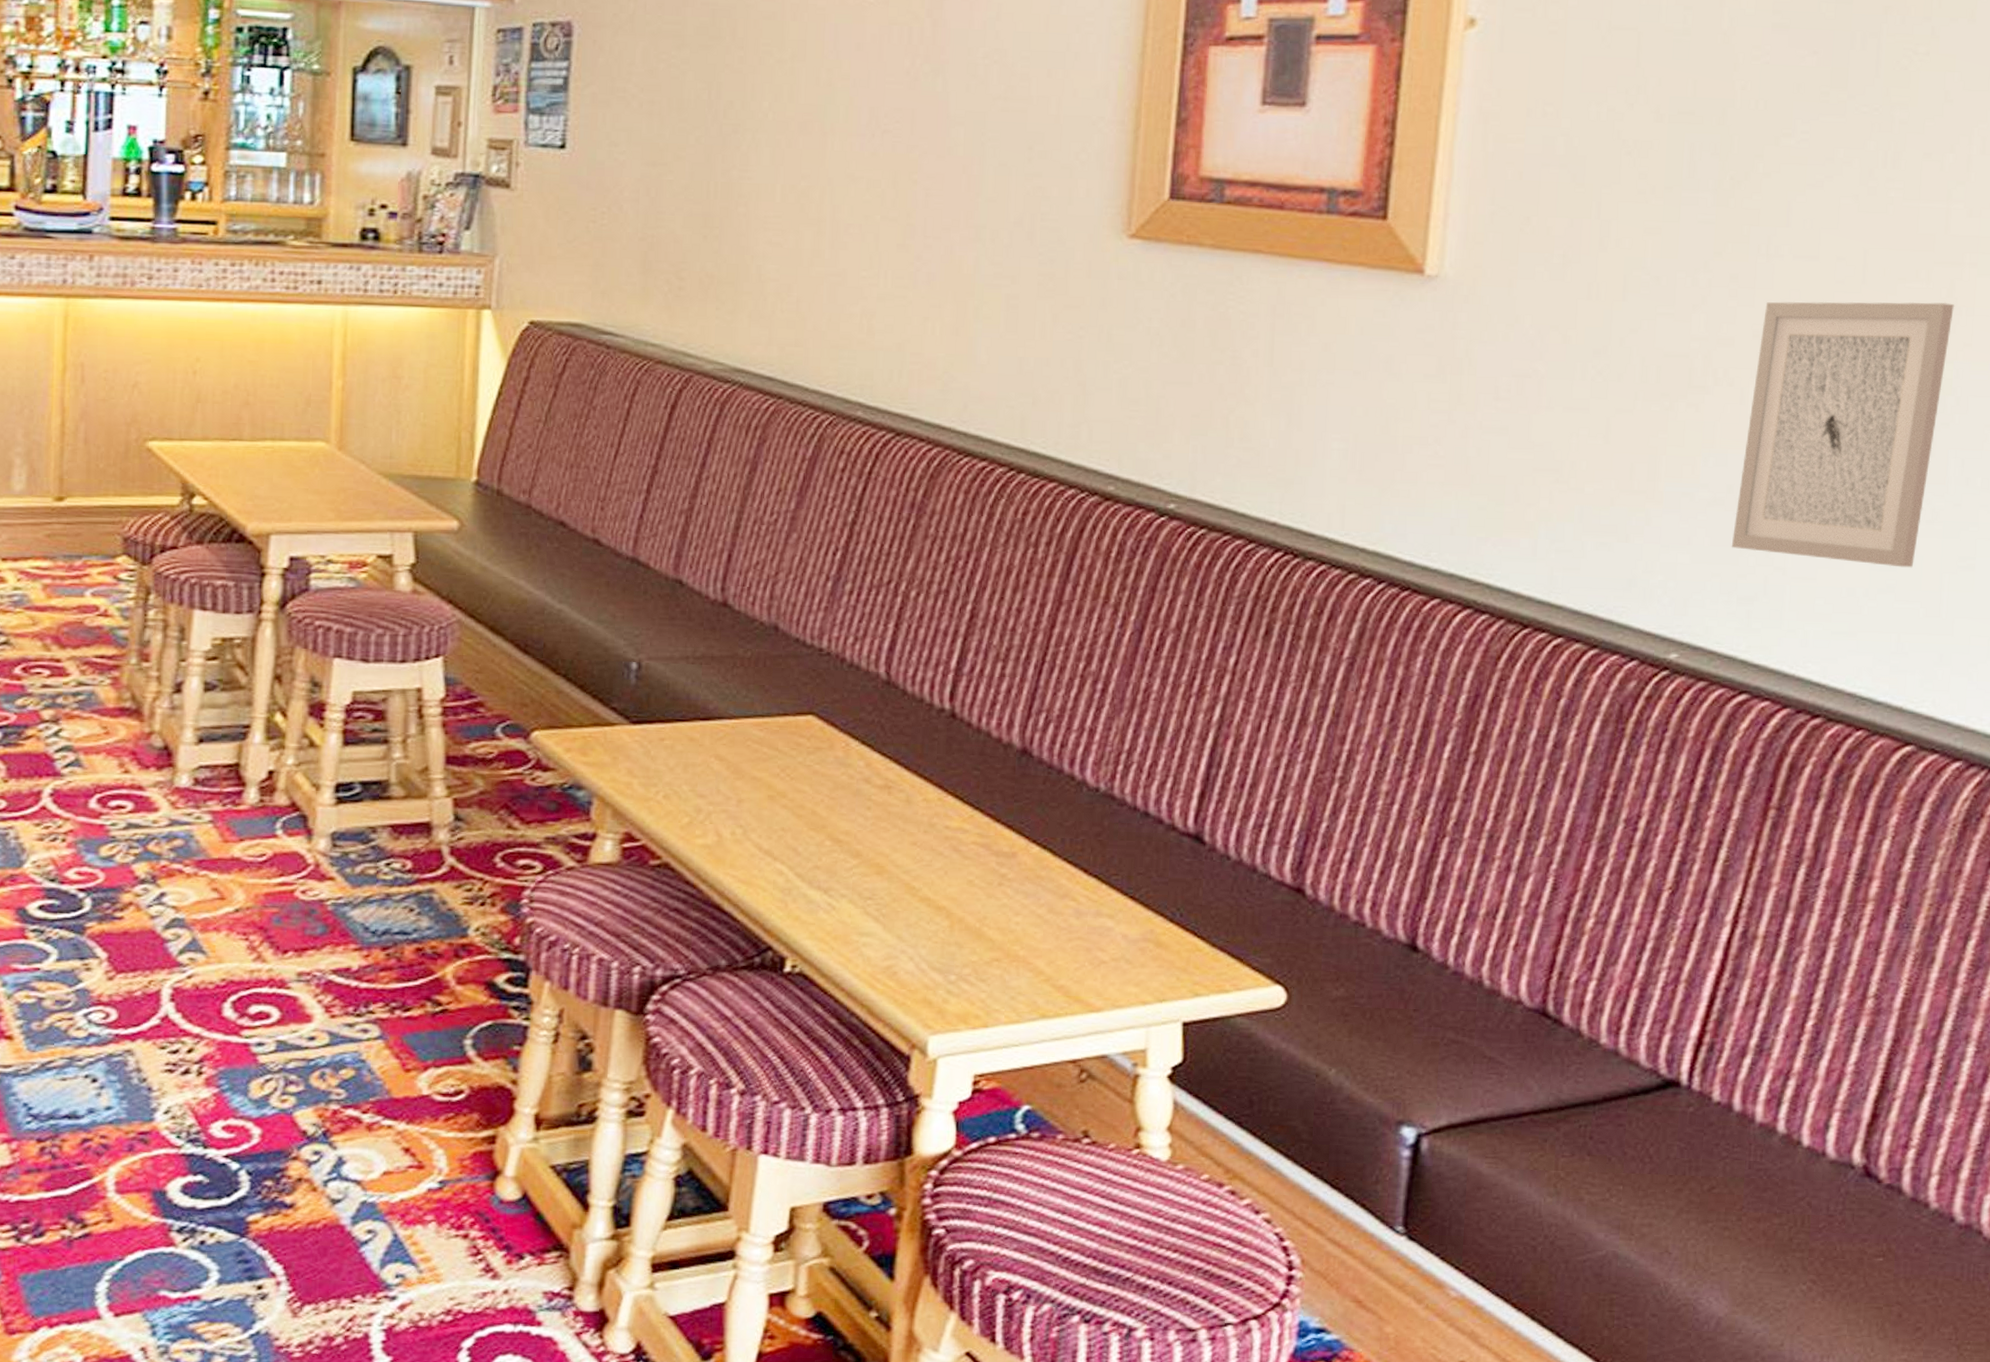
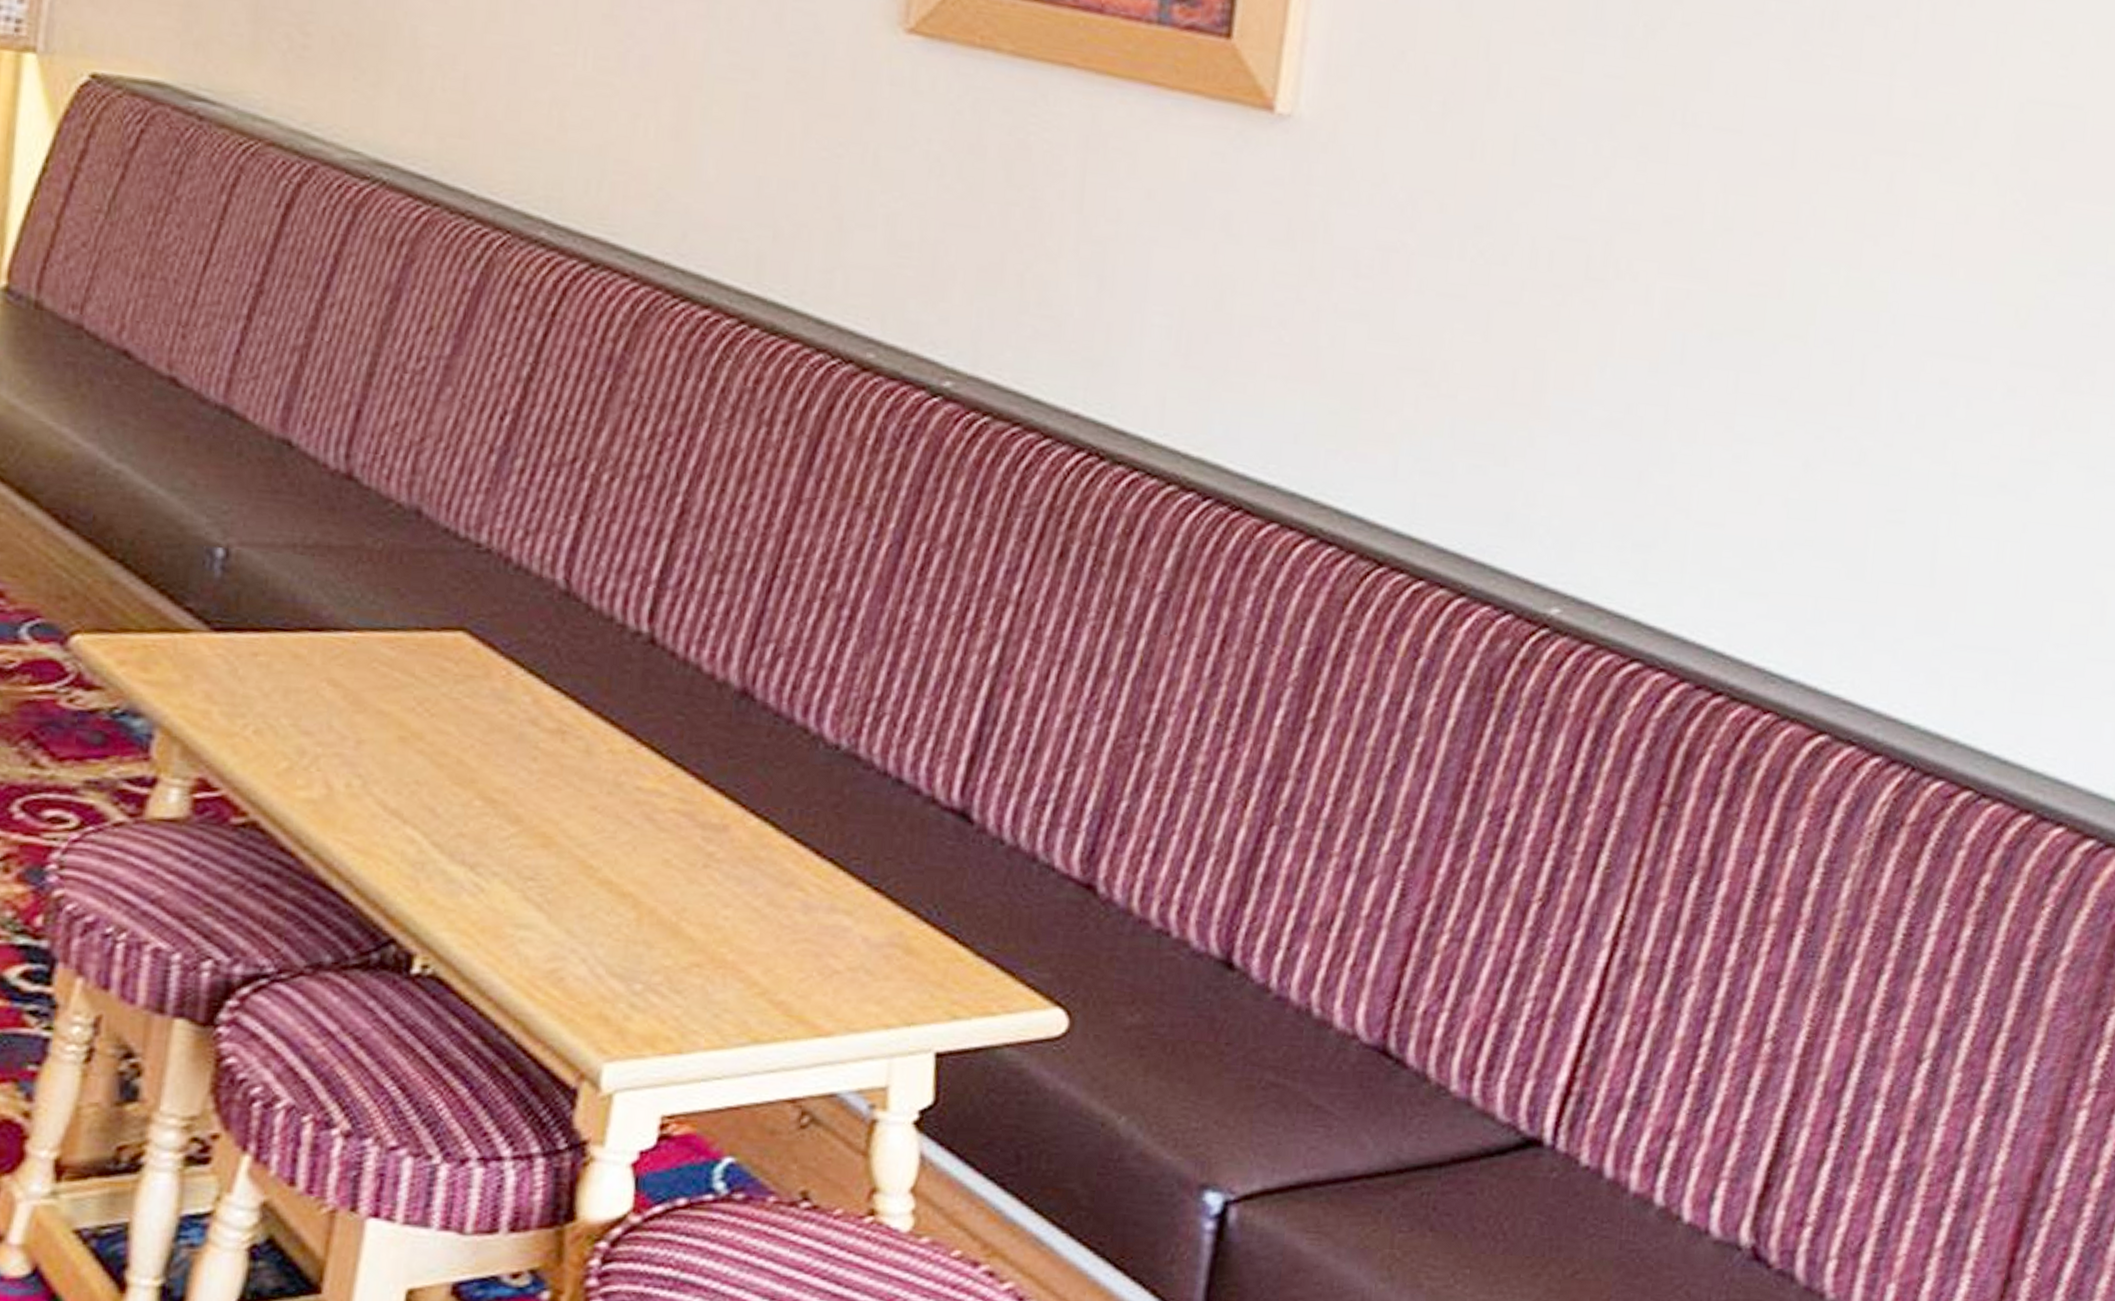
wall art: present [1731,301,1955,568] -> none [1627,181,1895,519]

